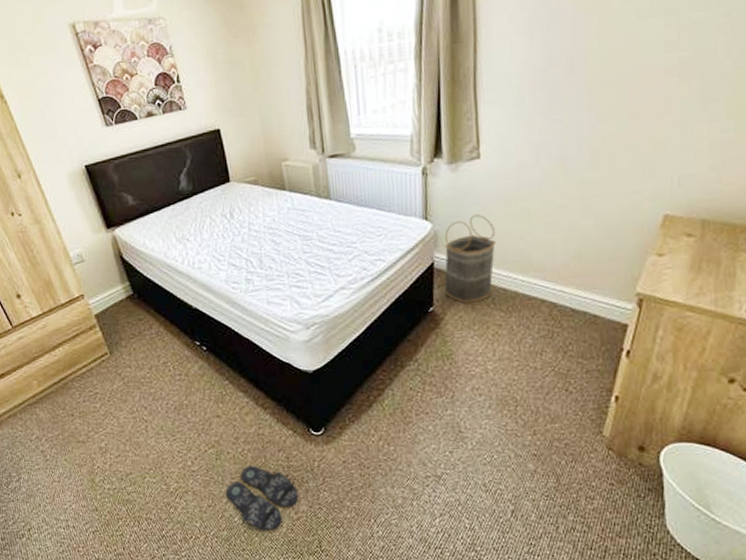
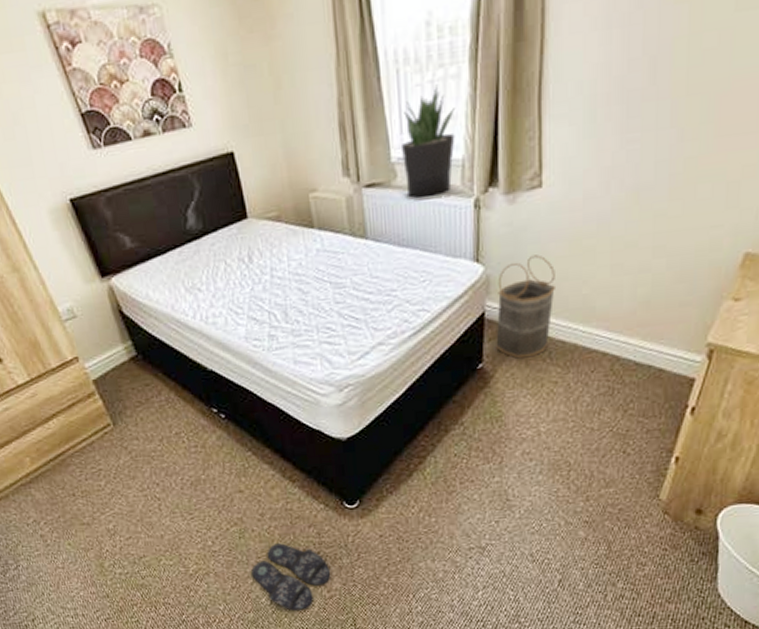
planter: none [358,76,405,166] -> present [400,84,456,198]

